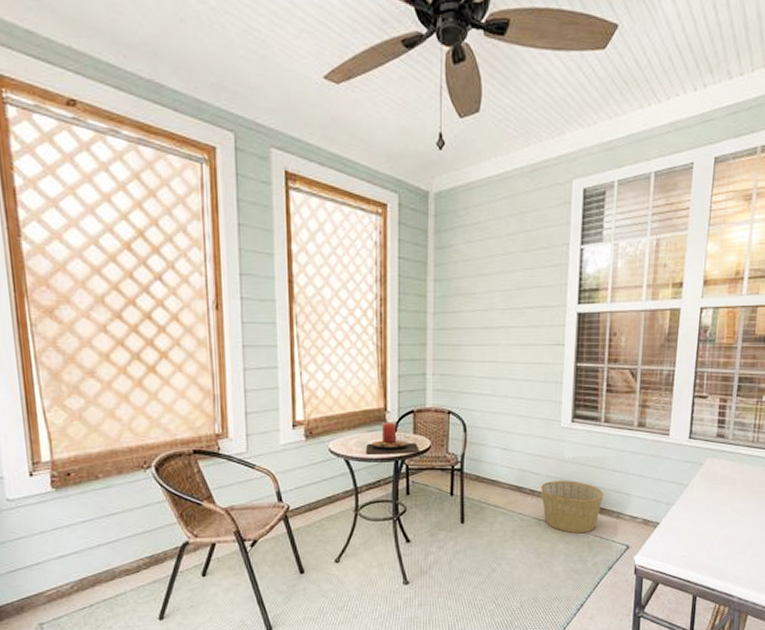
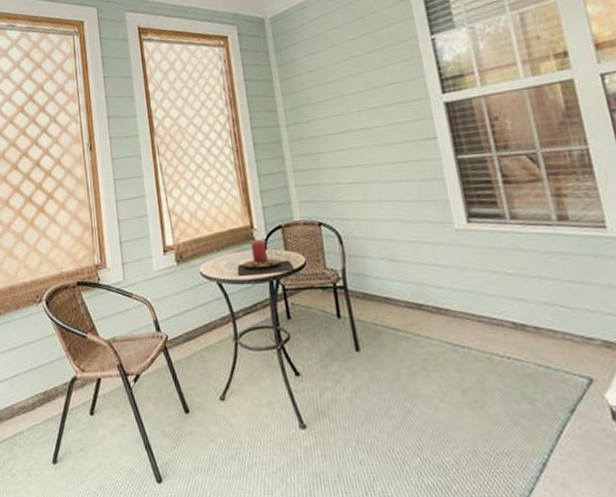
basket: present [541,481,604,534] -> none [447,293,536,363]

